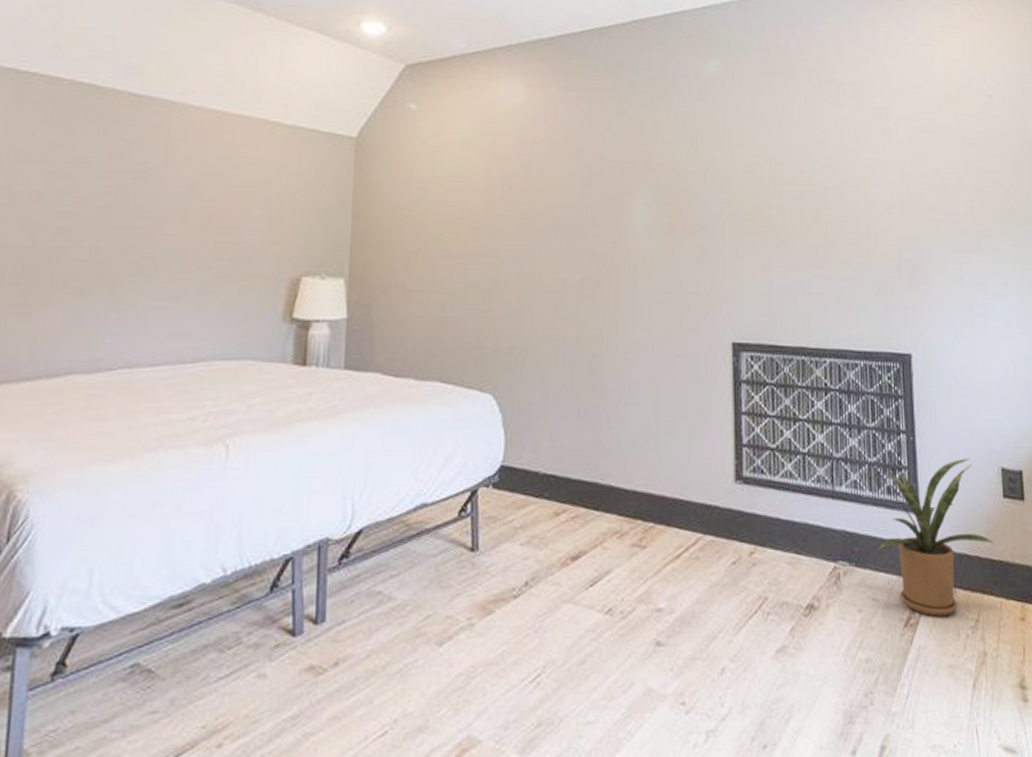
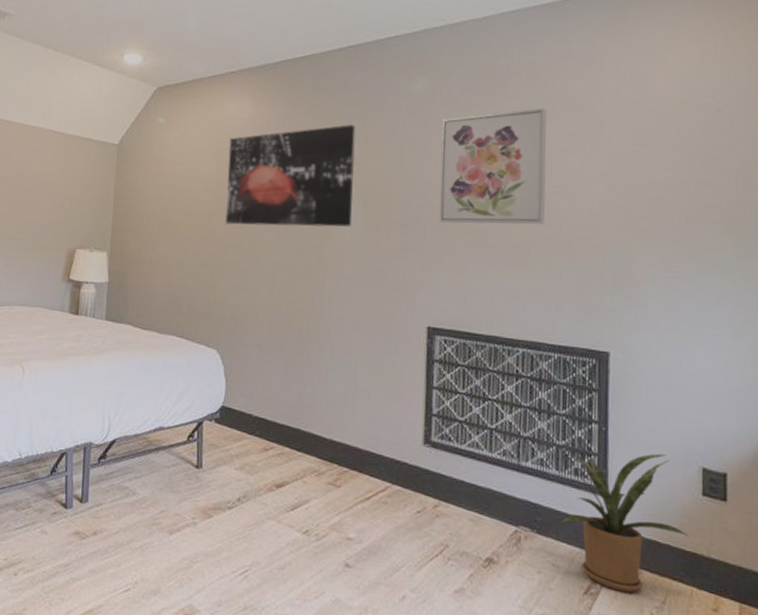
wall art: none [498,111,646,235] -> present [226,124,356,227]
wall art: none [736,93,842,222] -> present [439,108,547,225]

